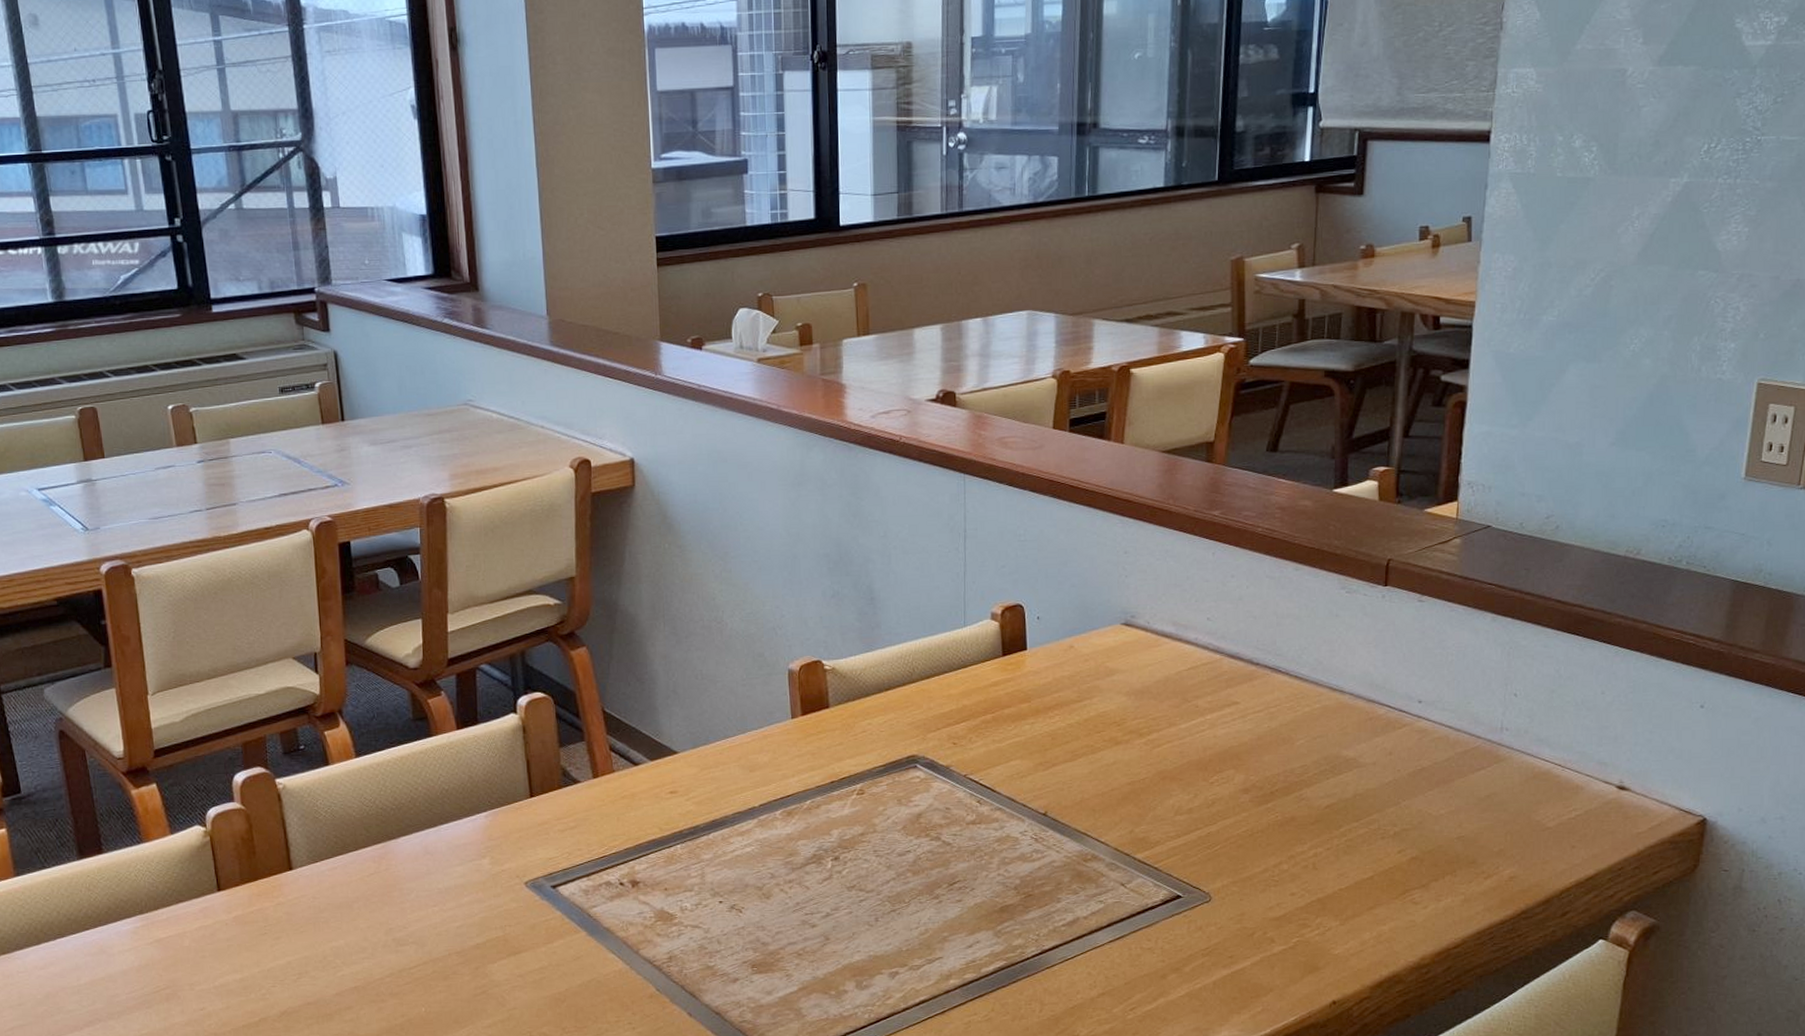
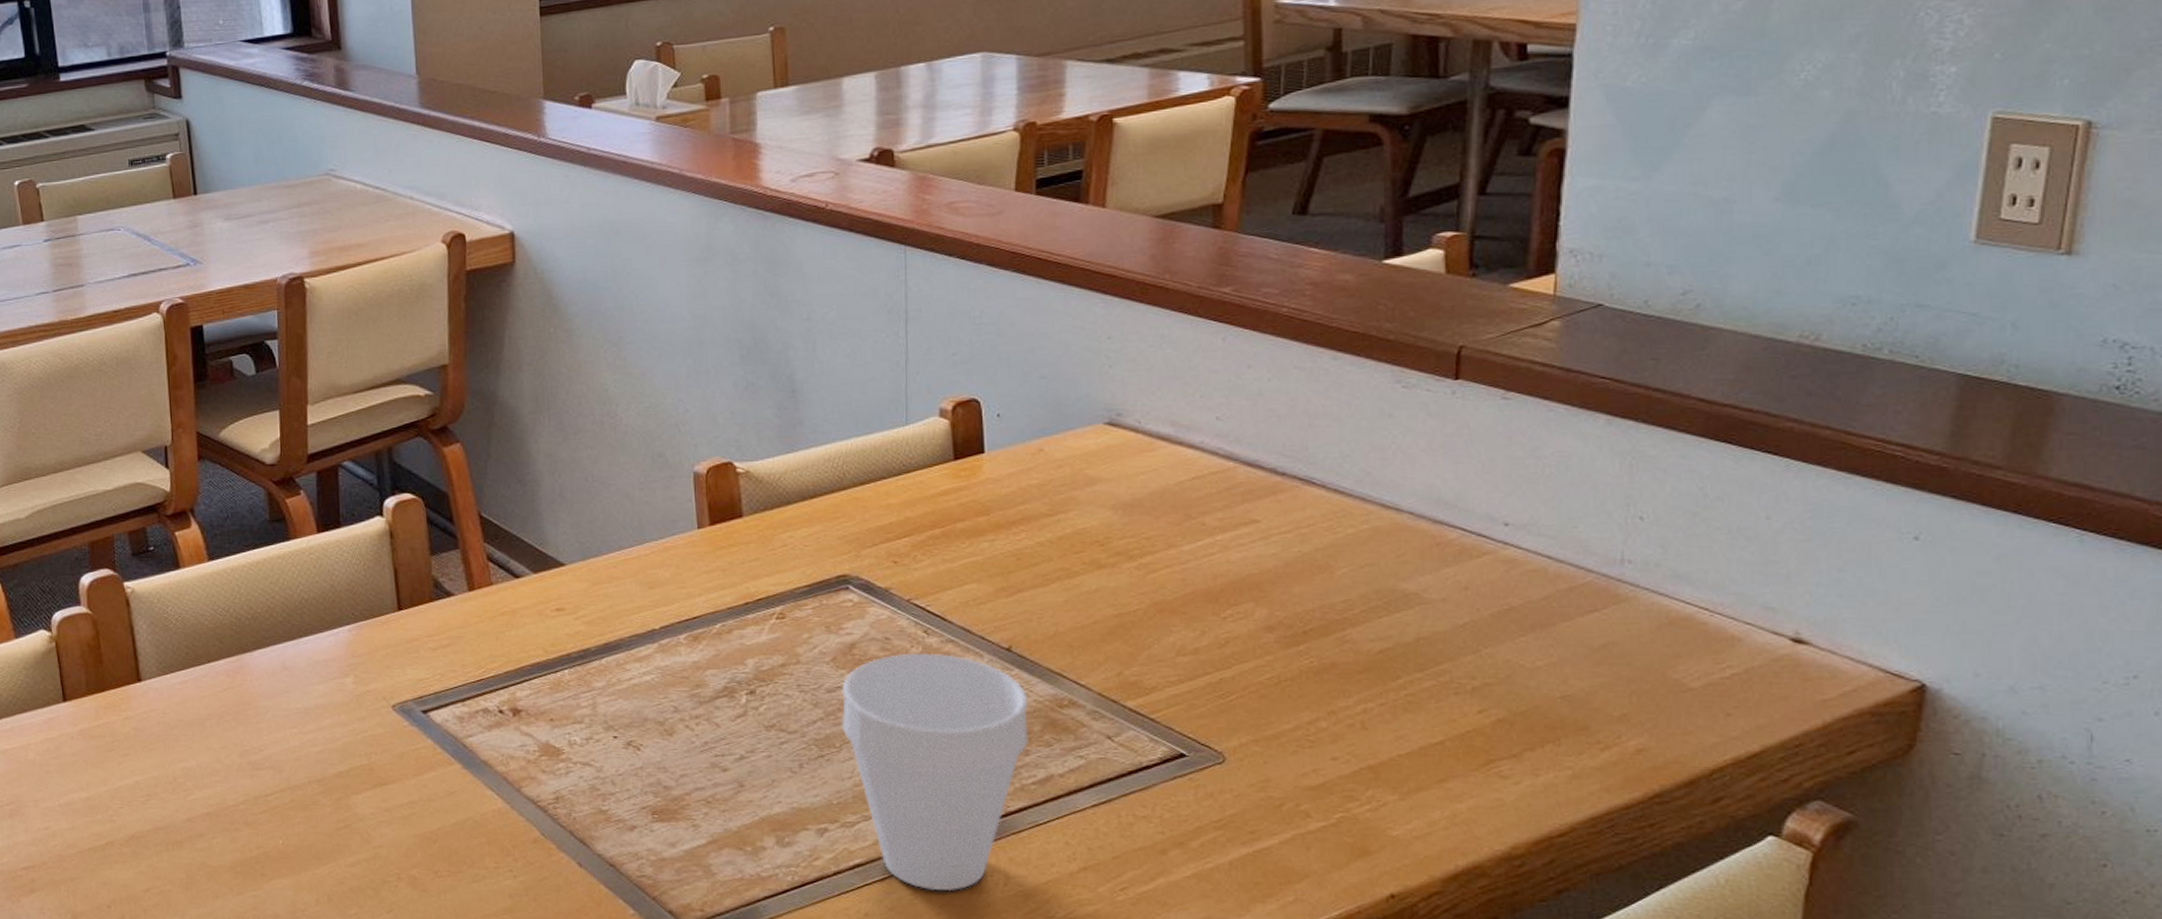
cup: none [910,819,1060,1019] -> present [841,653,1029,892]

